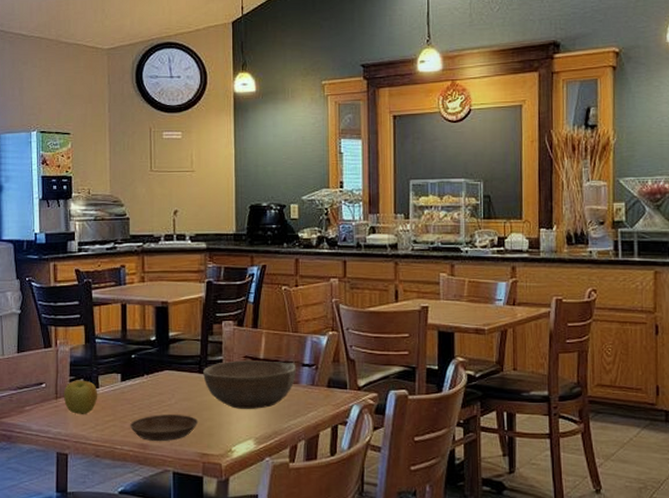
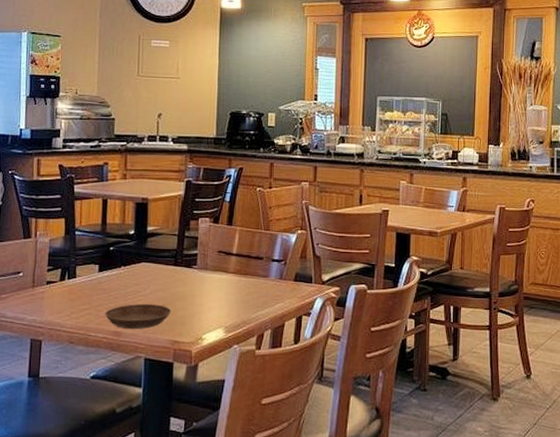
apple: present [63,380,98,414] -> none [40,270,75,303]
bowl: present [203,360,296,409] -> none [178,255,266,300]

